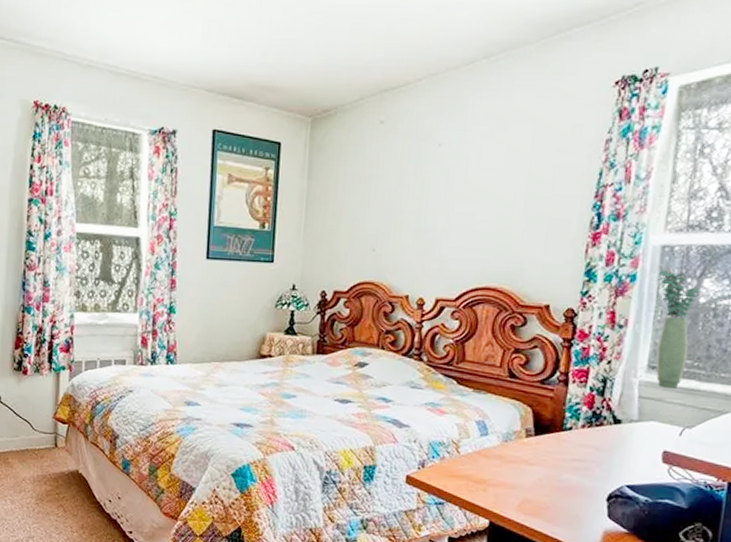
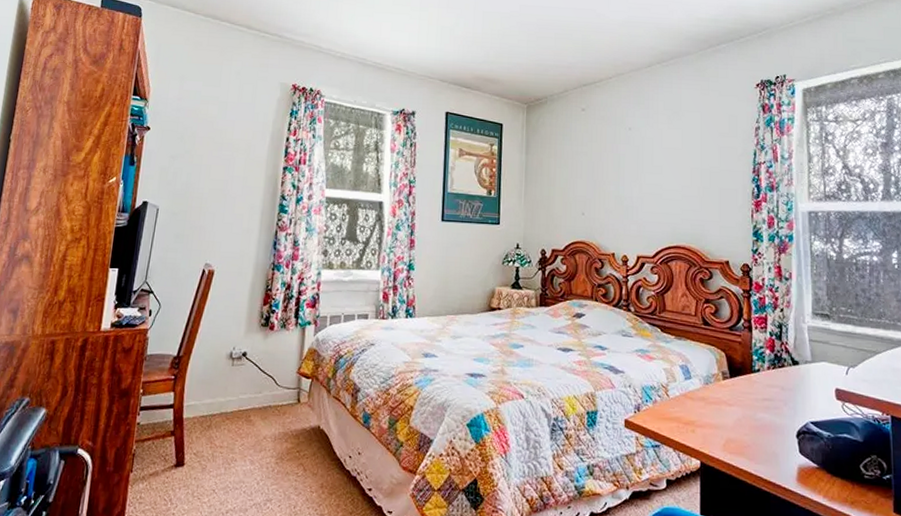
vase: present [655,265,699,390] -> none [809,228,842,333]

